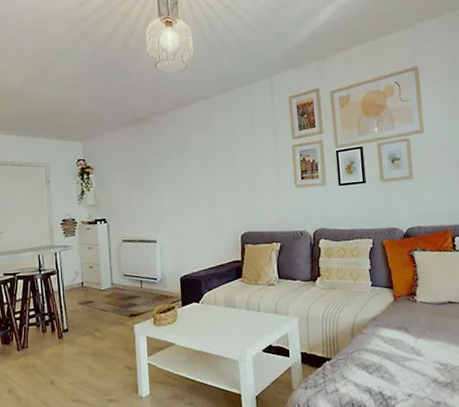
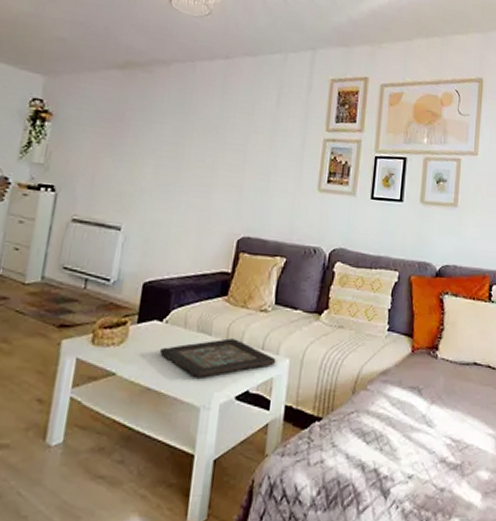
decorative tray: none [202,308,288,340] -> present [160,338,276,378]

